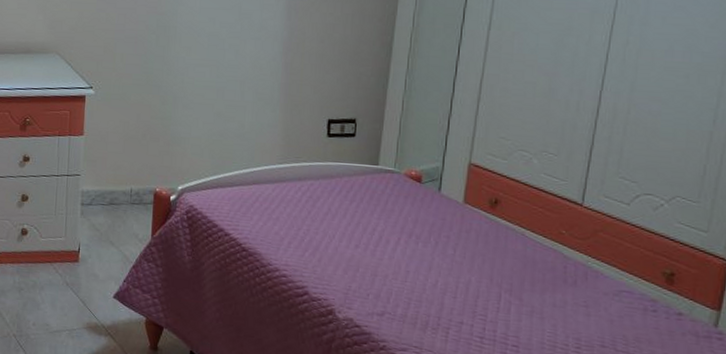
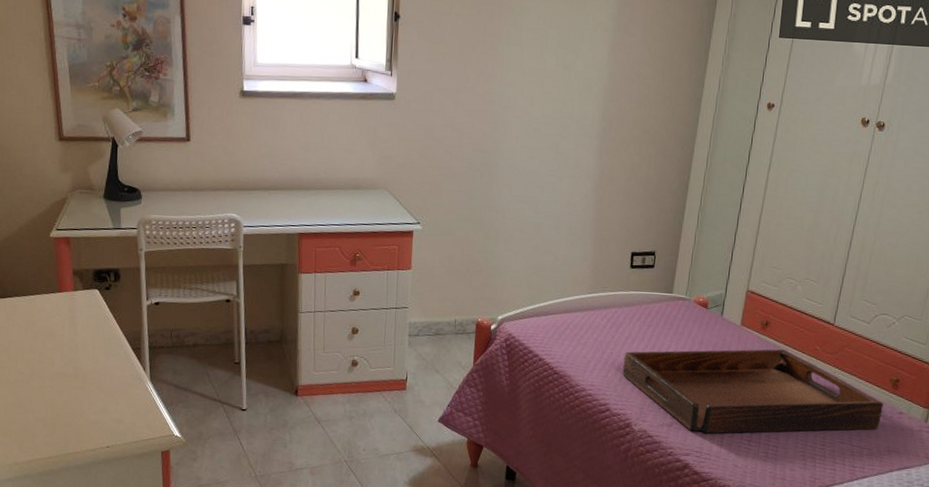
serving tray: none [322,229,656,333] -> present [622,349,884,434]

